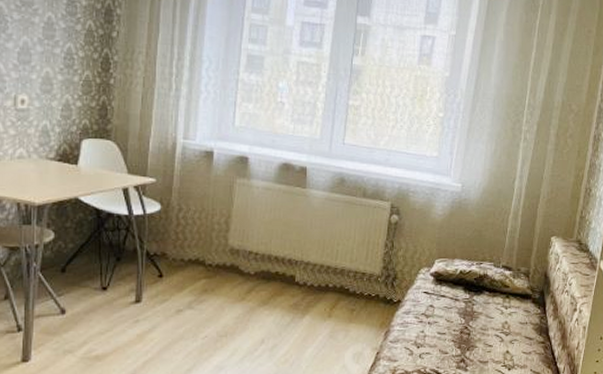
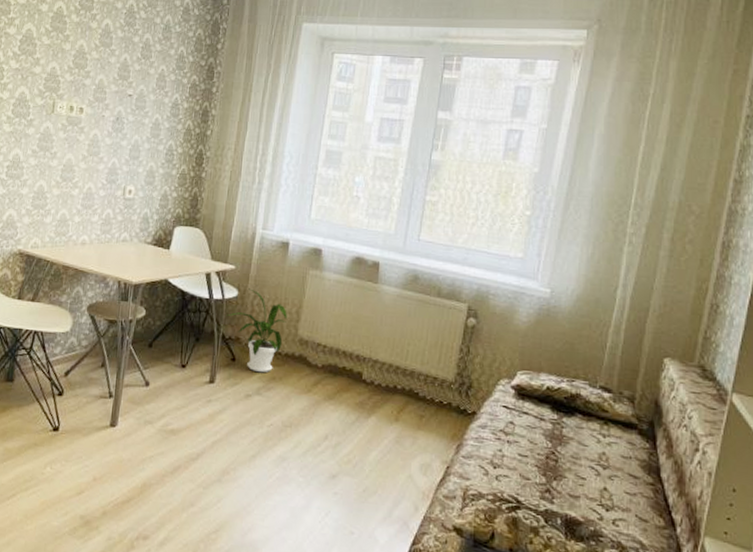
house plant: none [149,201,216,287] -> present [226,288,287,373]

